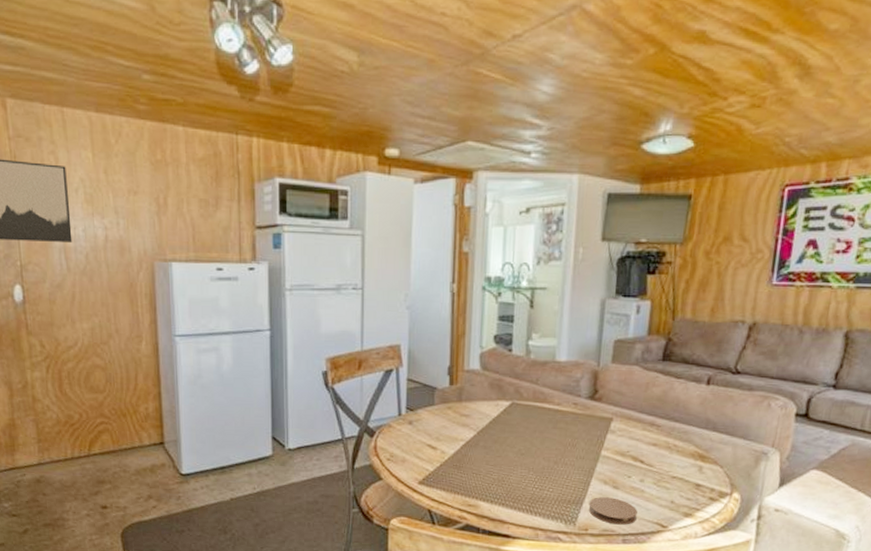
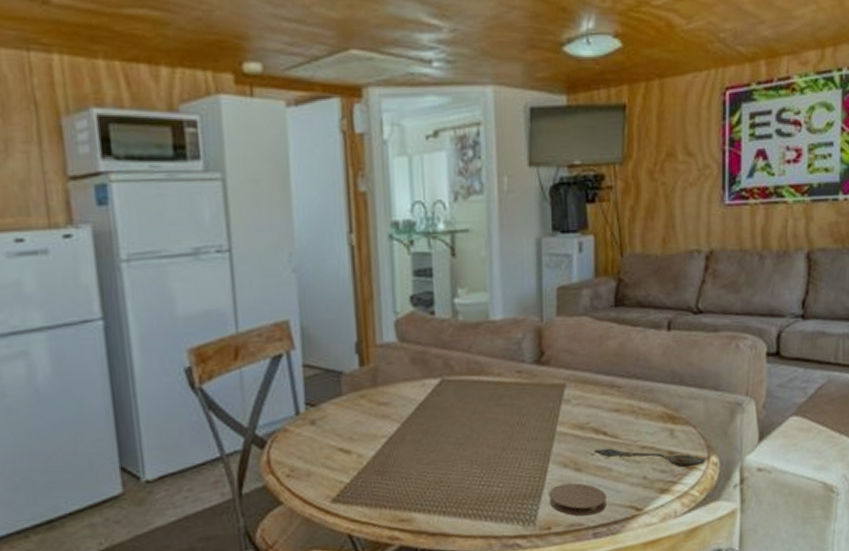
spoon: none [631,473,728,499] -> present [594,448,705,468]

